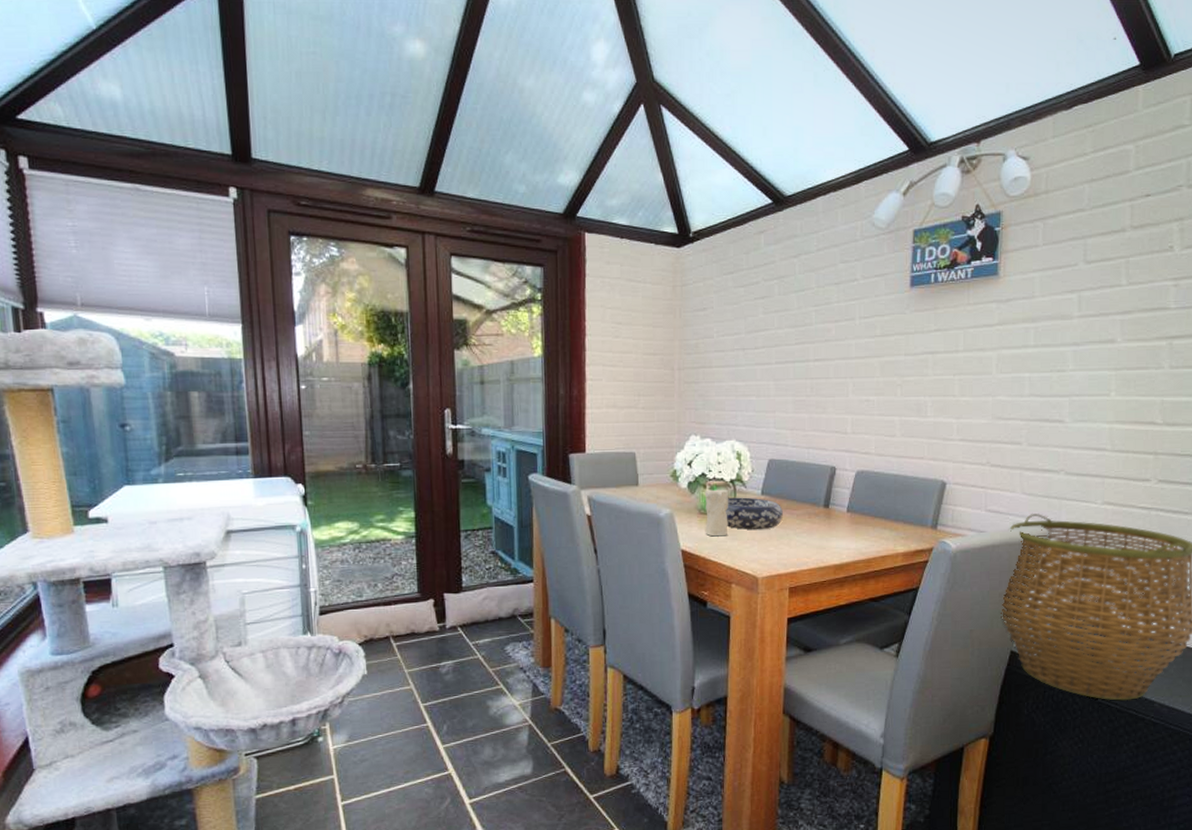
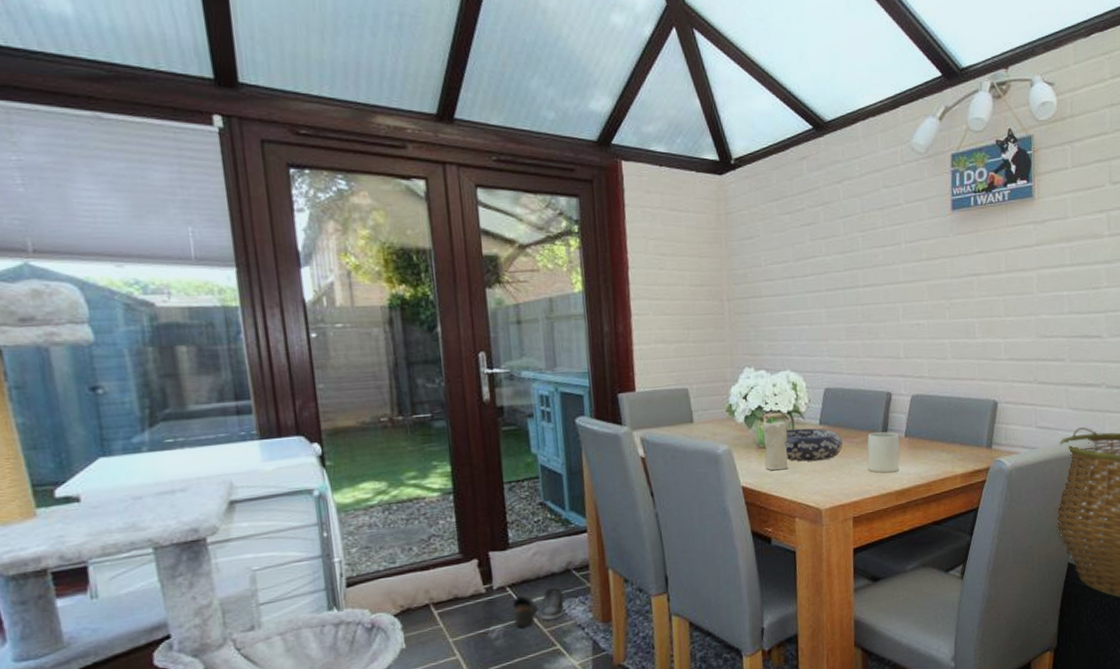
shoe: none [462,636,484,666] -> present [512,595,538,628]
shoe: none [487,630,508,661] -> present [541,586,564,620]
mug: none [806,505,842,547] -> present [866,431,901,474]

